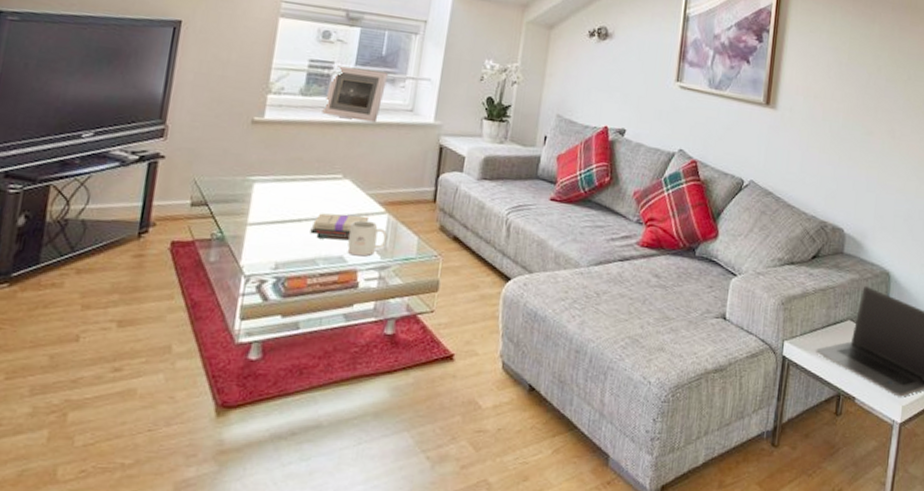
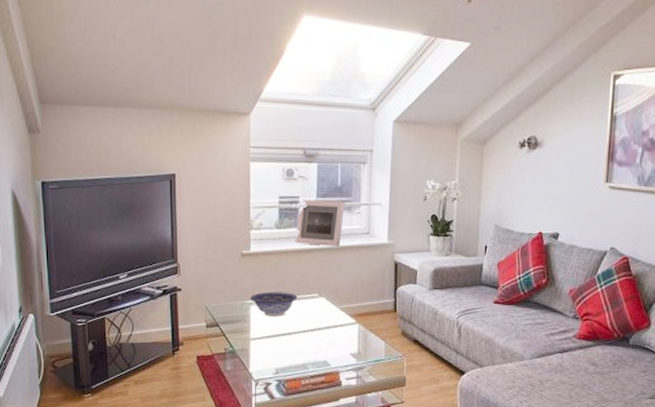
decorative bowl: none [255,167,317,199] -> present [250,291,298,317]
books: present [310,213,370,241] -> none [299,327,344,348]
mug: present [347,220,388,257] -> none [329,330,360,360]

